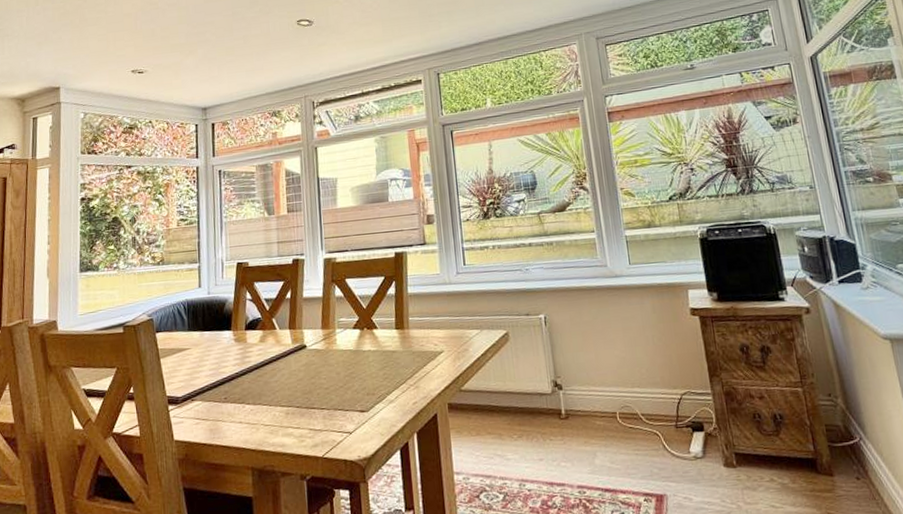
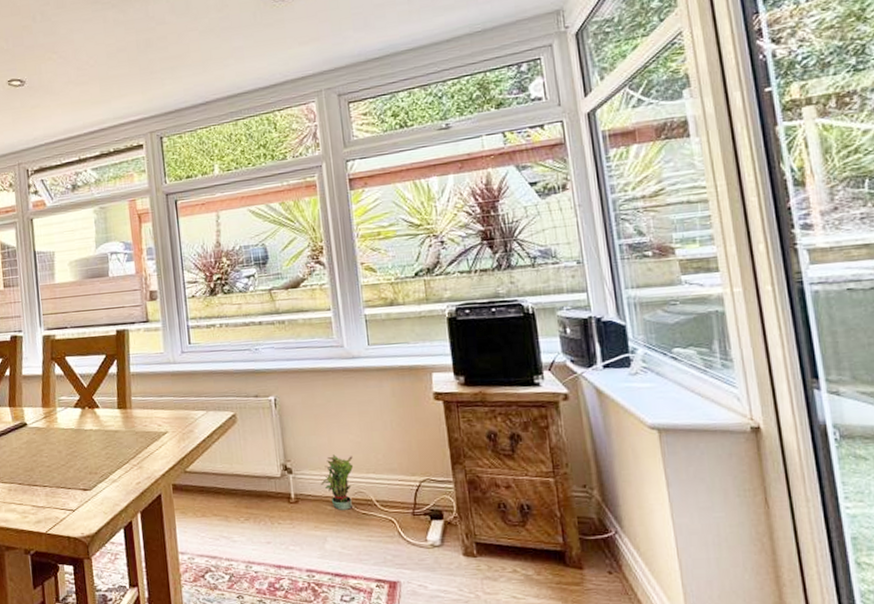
potted plant: none [589,370,620,425] -> present [321,454,354,510]

